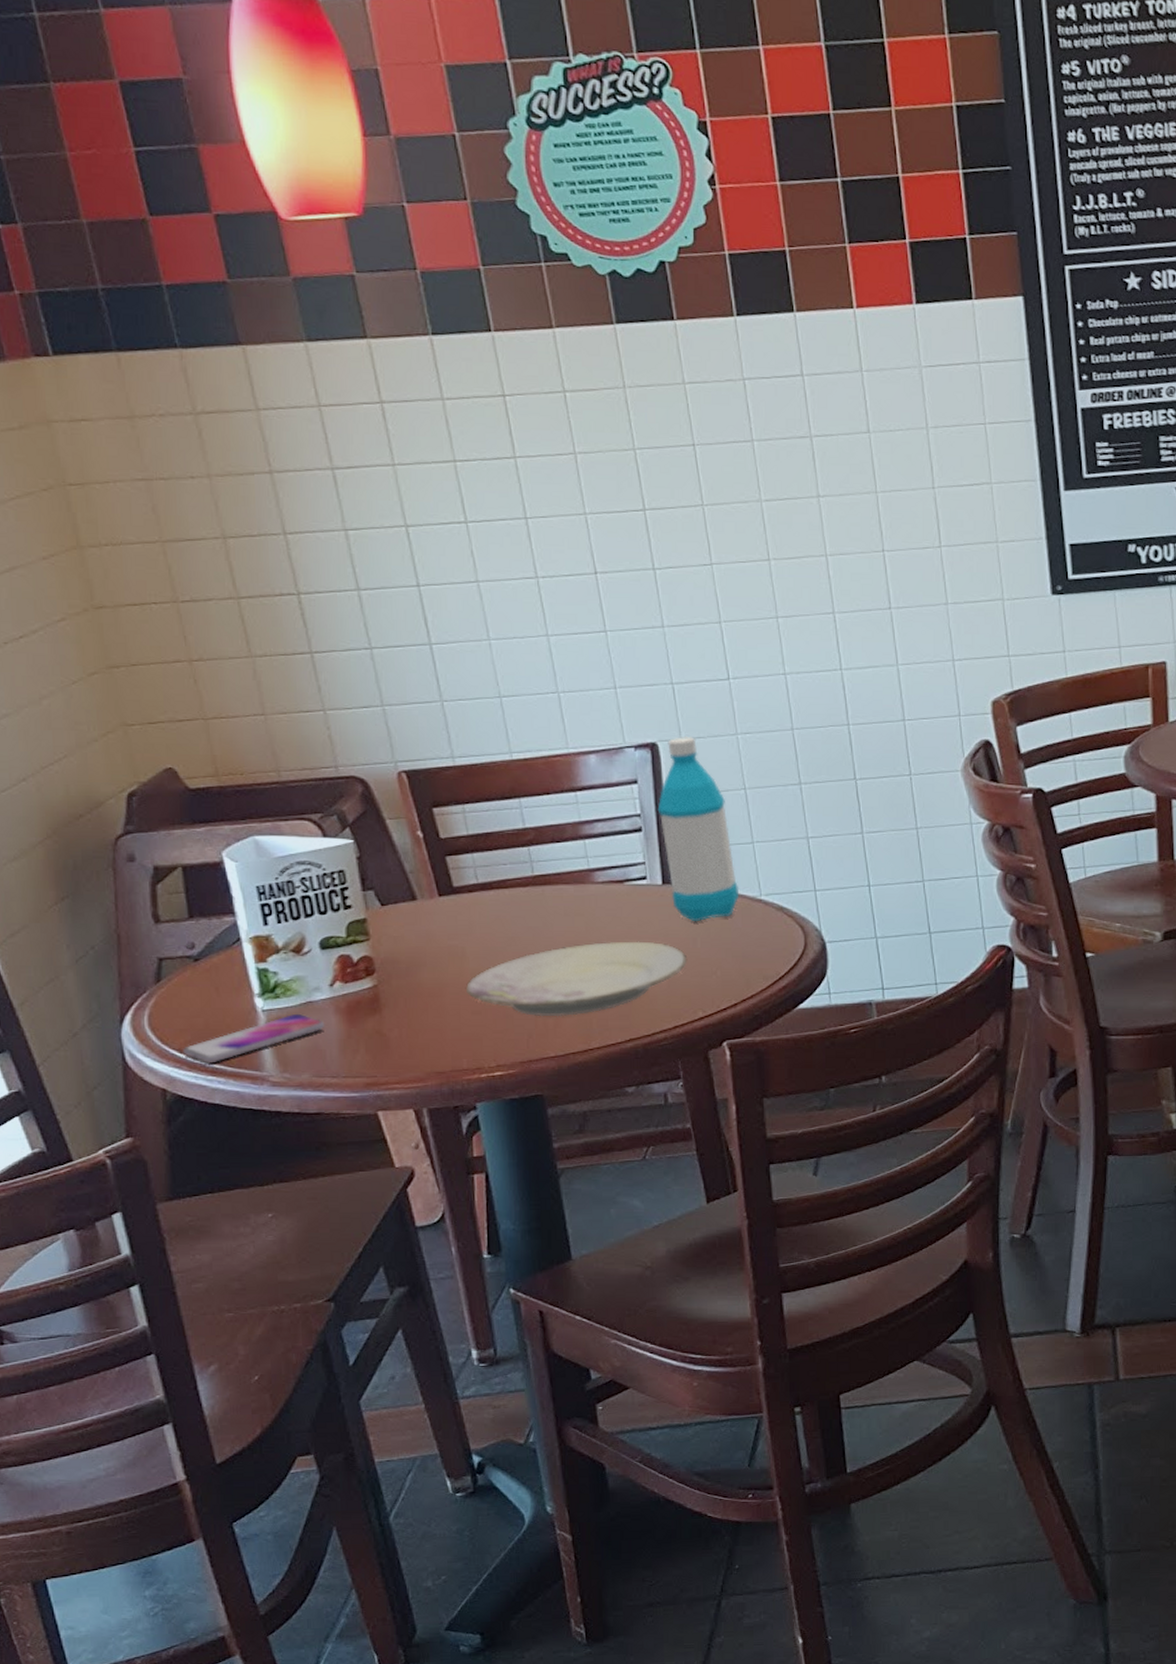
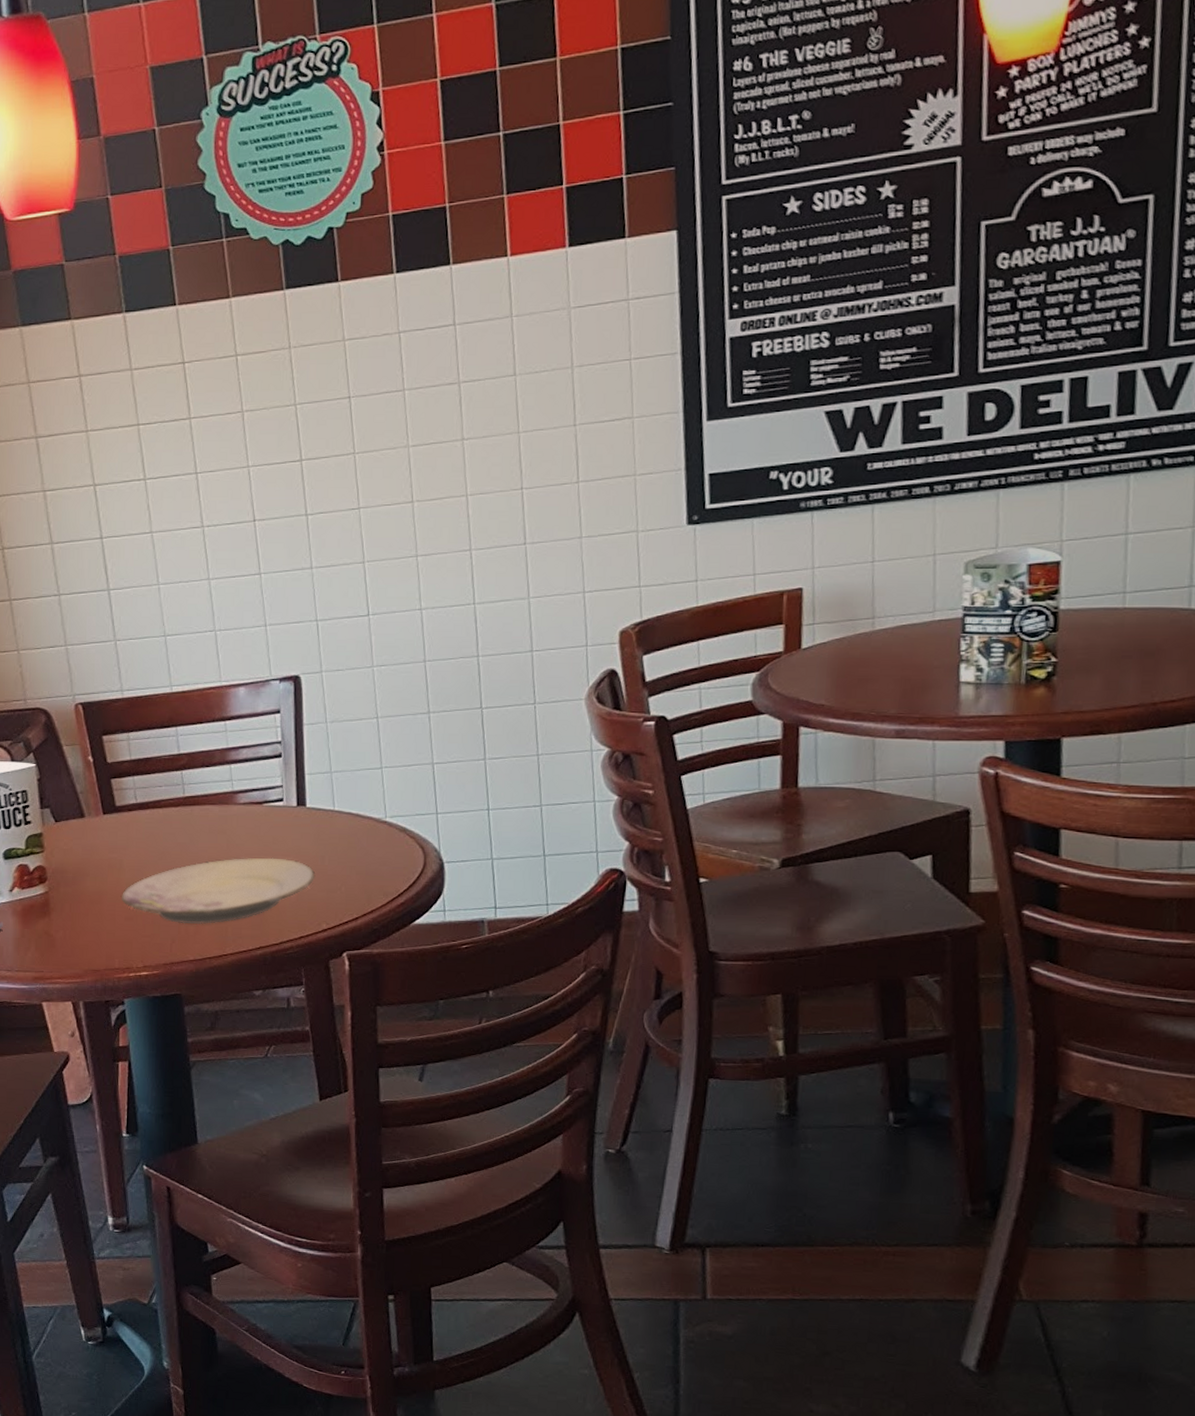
water bottle: present [657,737,740,922] -> none [296,670,367,841]

